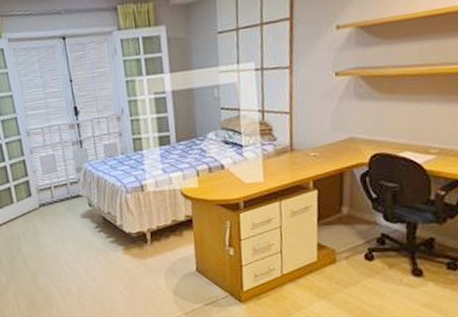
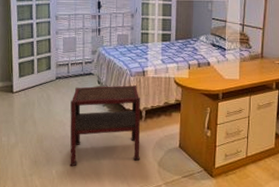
side table: none [60,204,151,303] -> present [70,85,140,166]

